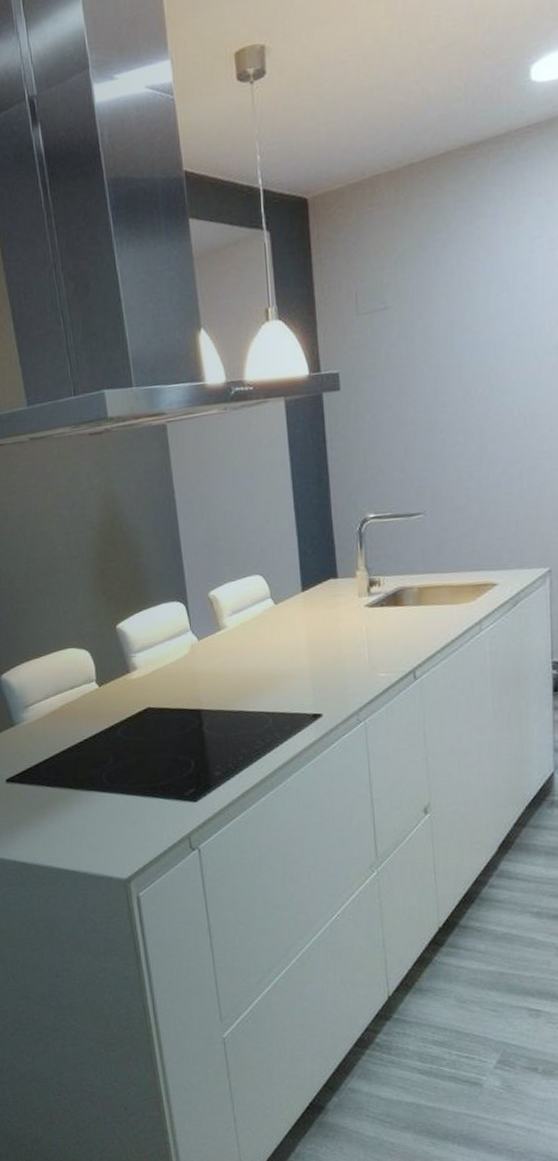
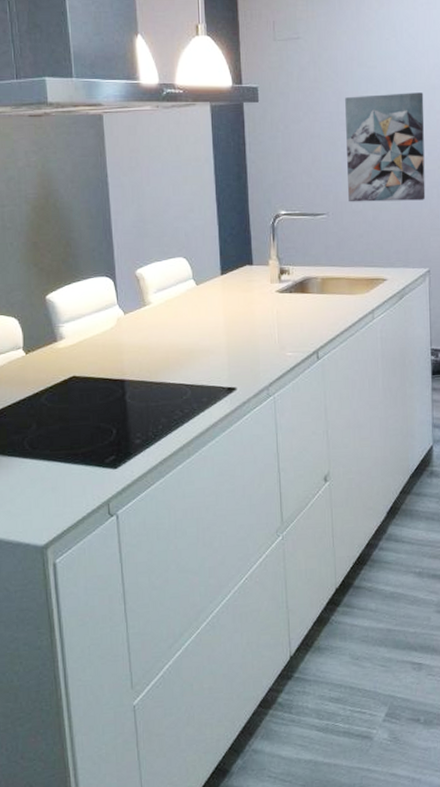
wall art: none [444,355,546,497] -> present [345,92,426,202]

